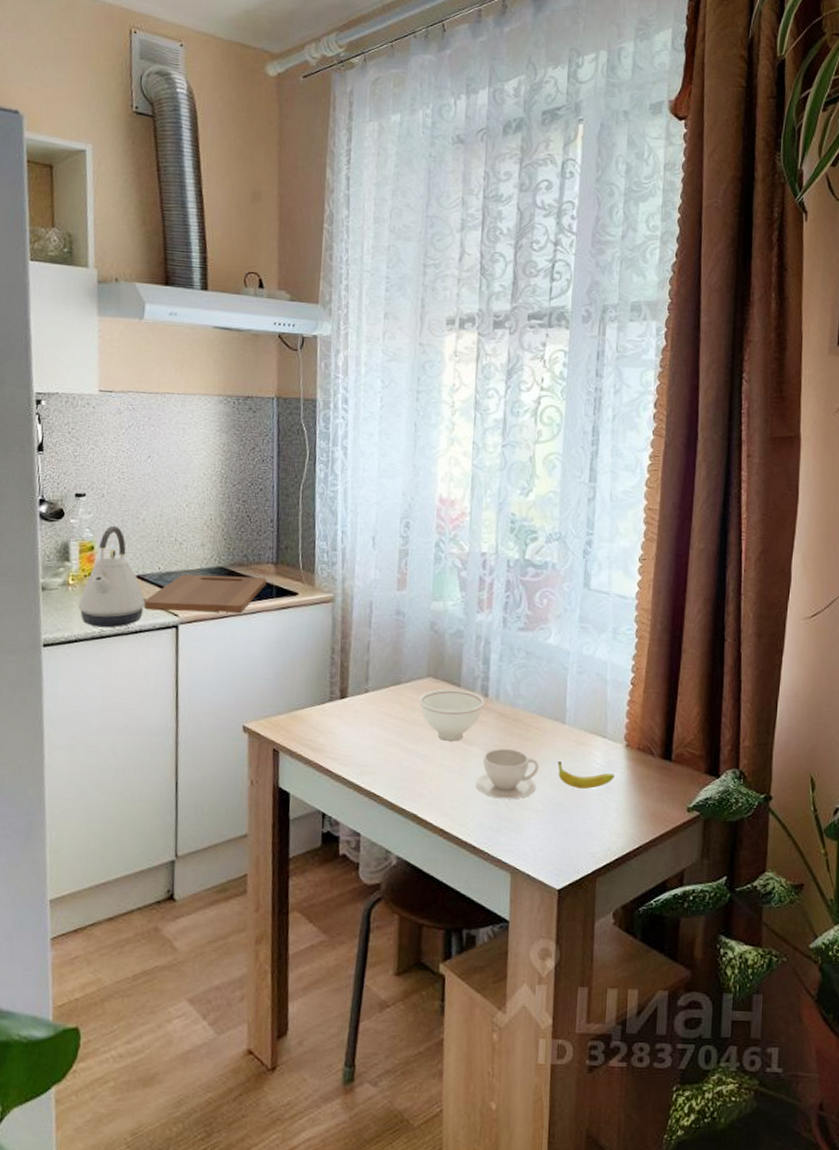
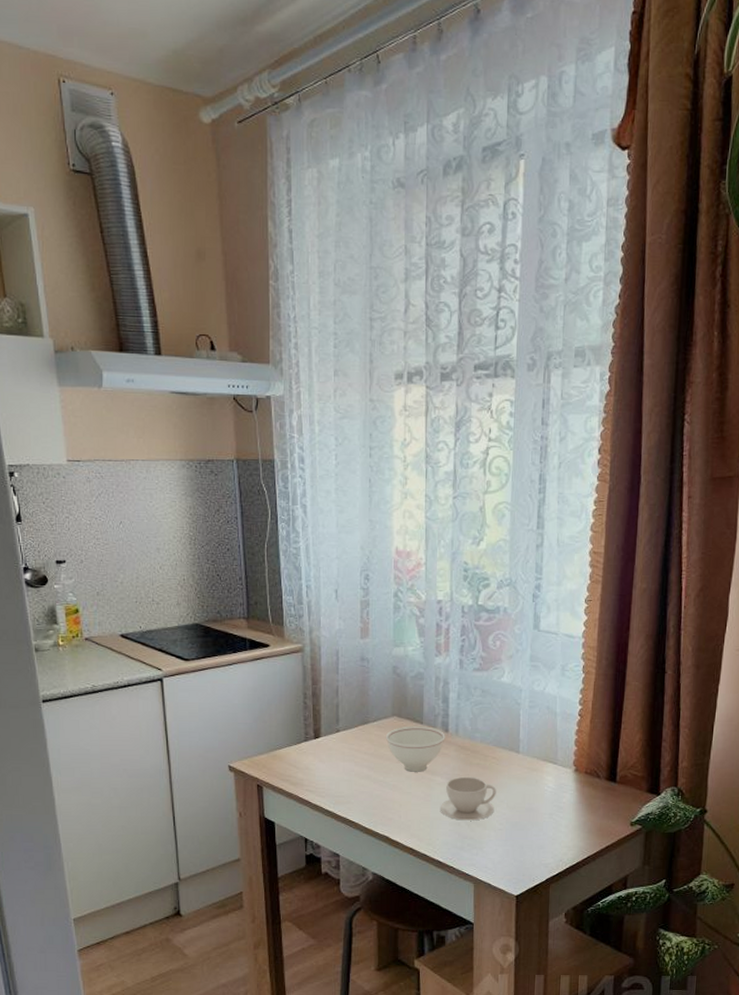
kettle: present [77,525,145,628] -> none [69,589,131,683]
cutting board: present [144,574,267,613] -> none [129,631,240,665]
fruit: present [557,760,615,790] -> none [513,785,565,810]

